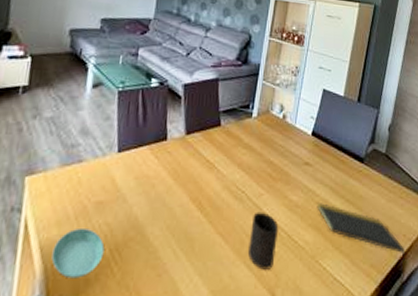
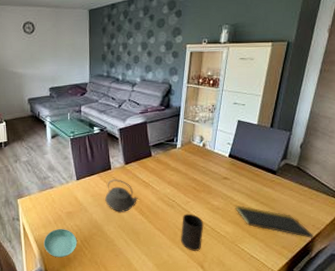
teapot: none [153,154,198,206] -> present [105,179,138,212]

